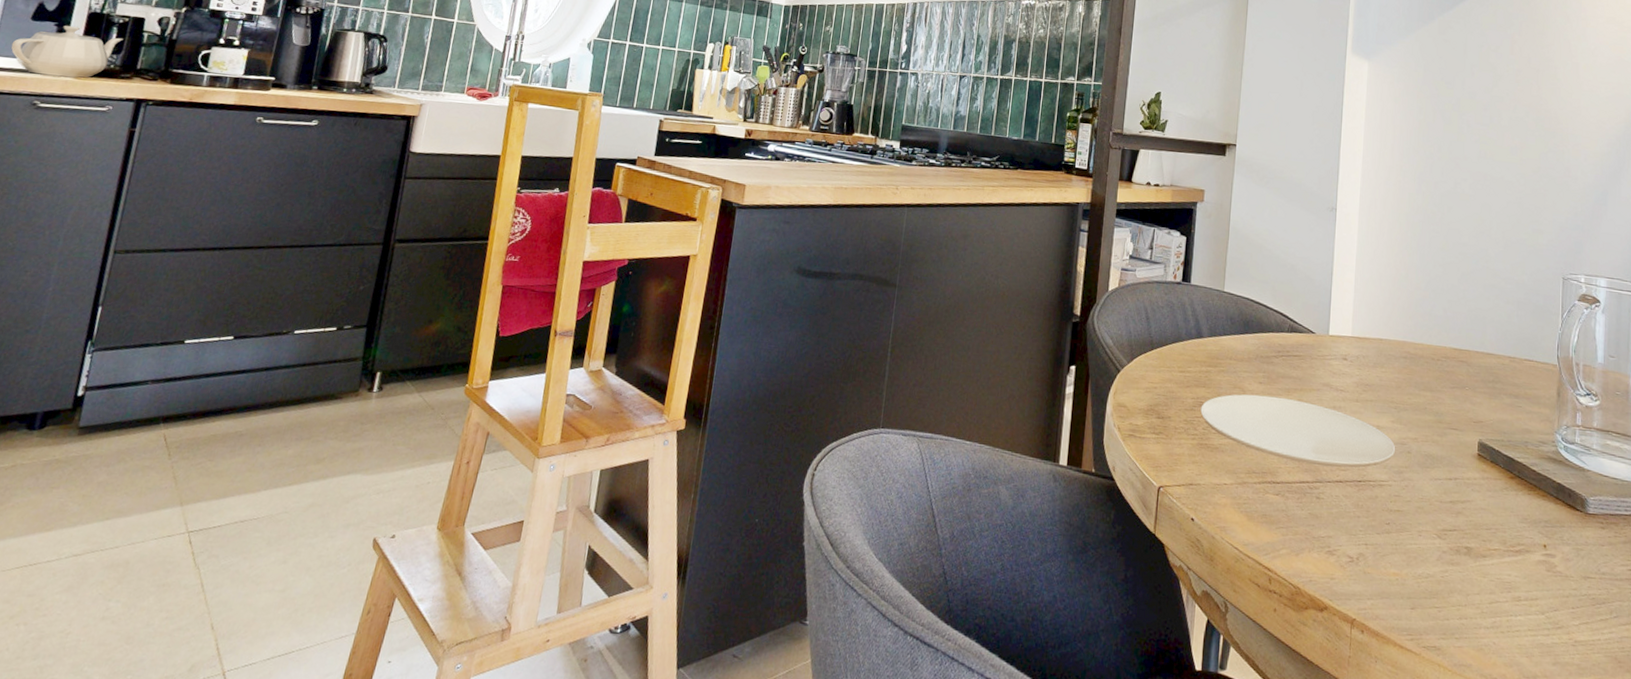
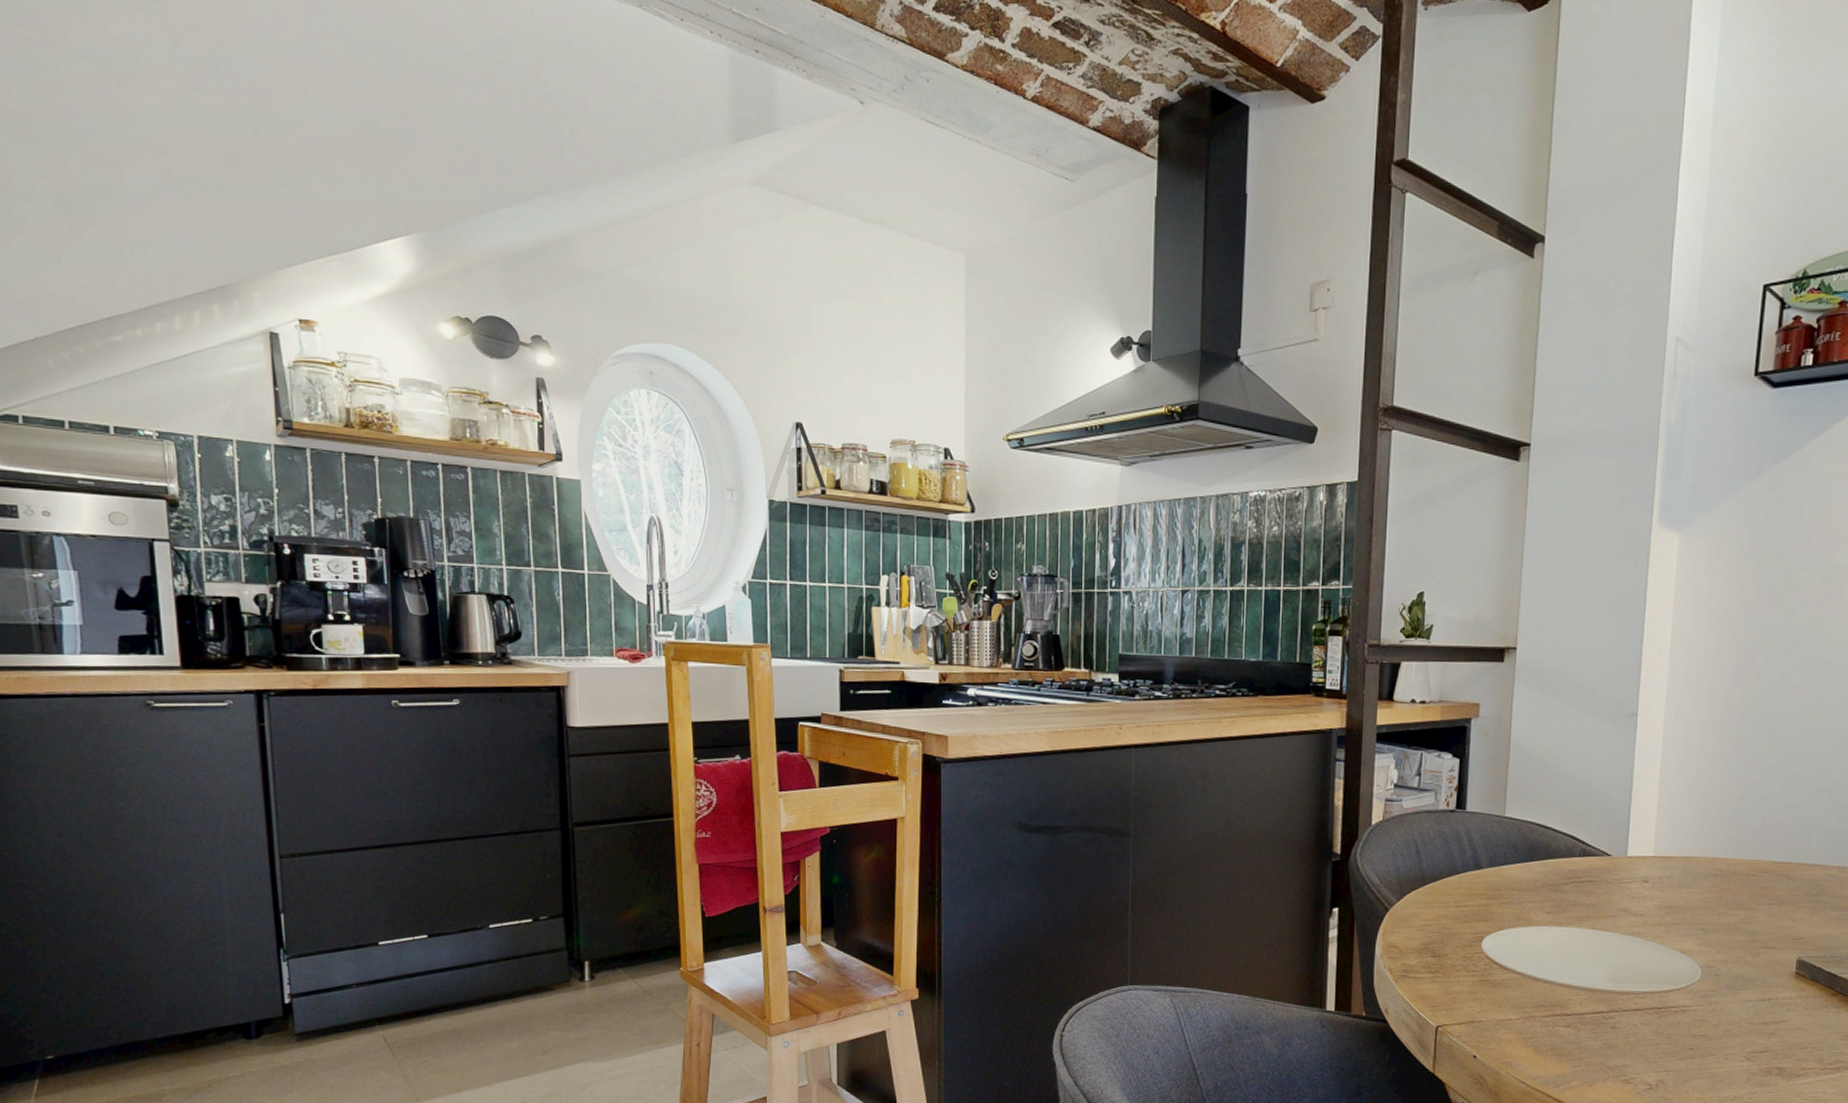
teapot: present [11,25,123,78] -> none [103,612,222,672]

